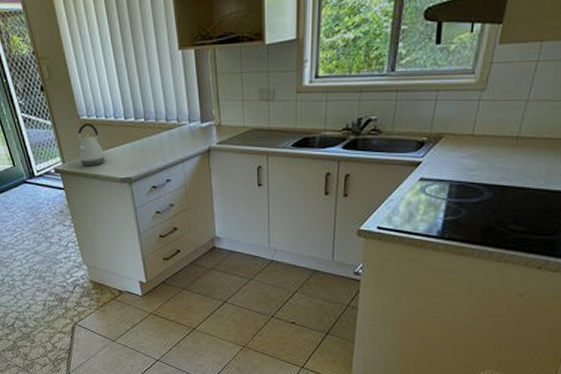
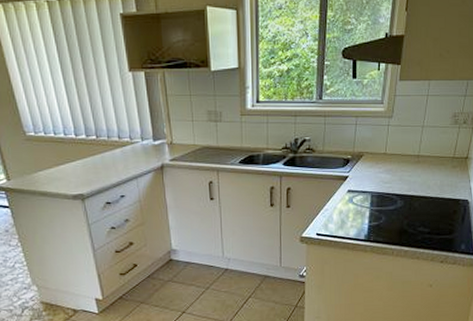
kettle: present [77,123,105,167] -> none [23,140,55,184]

